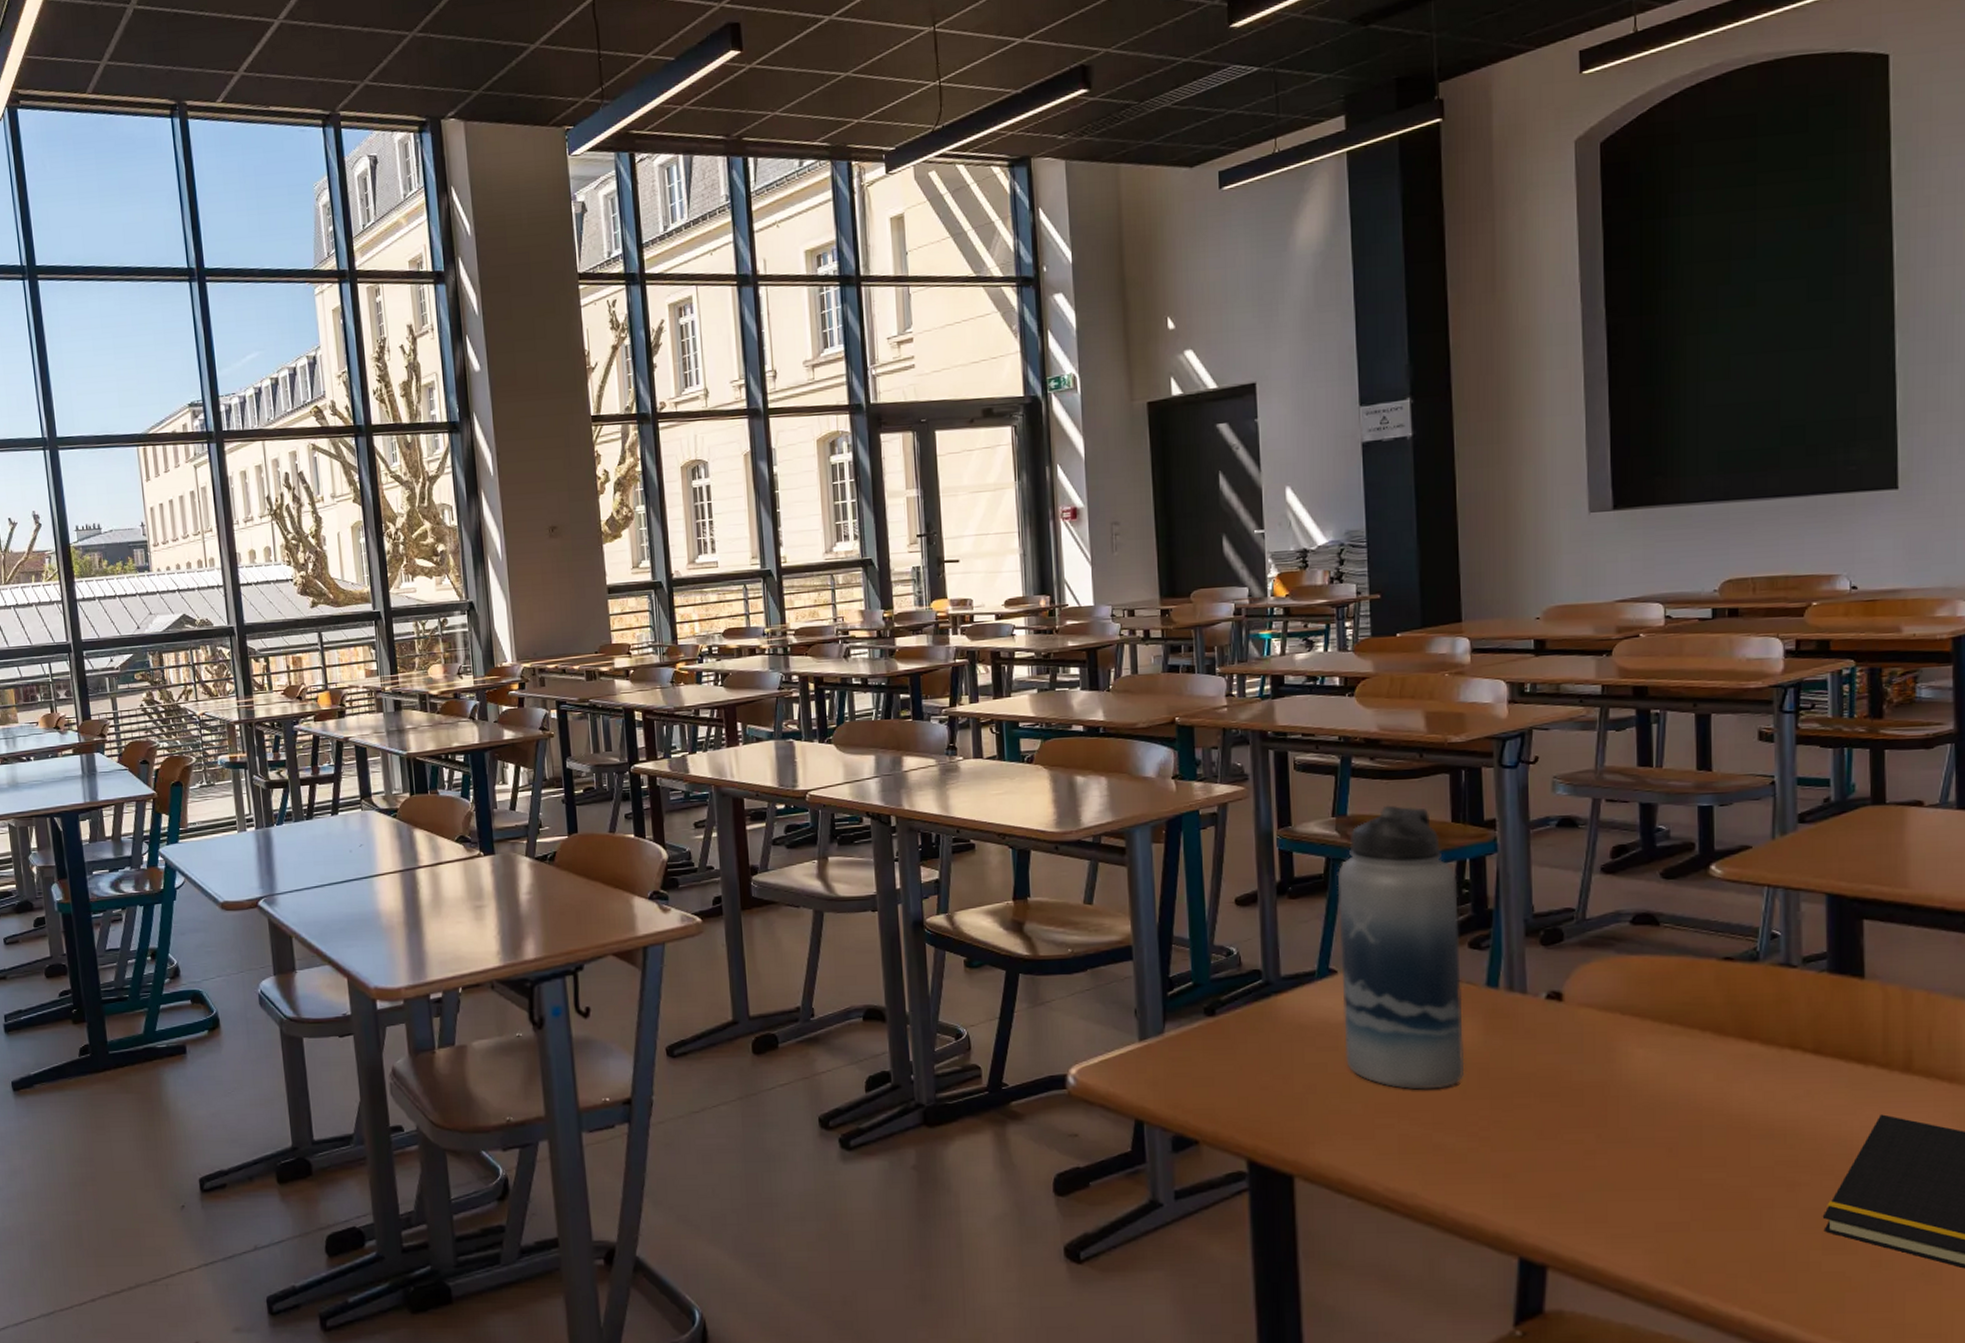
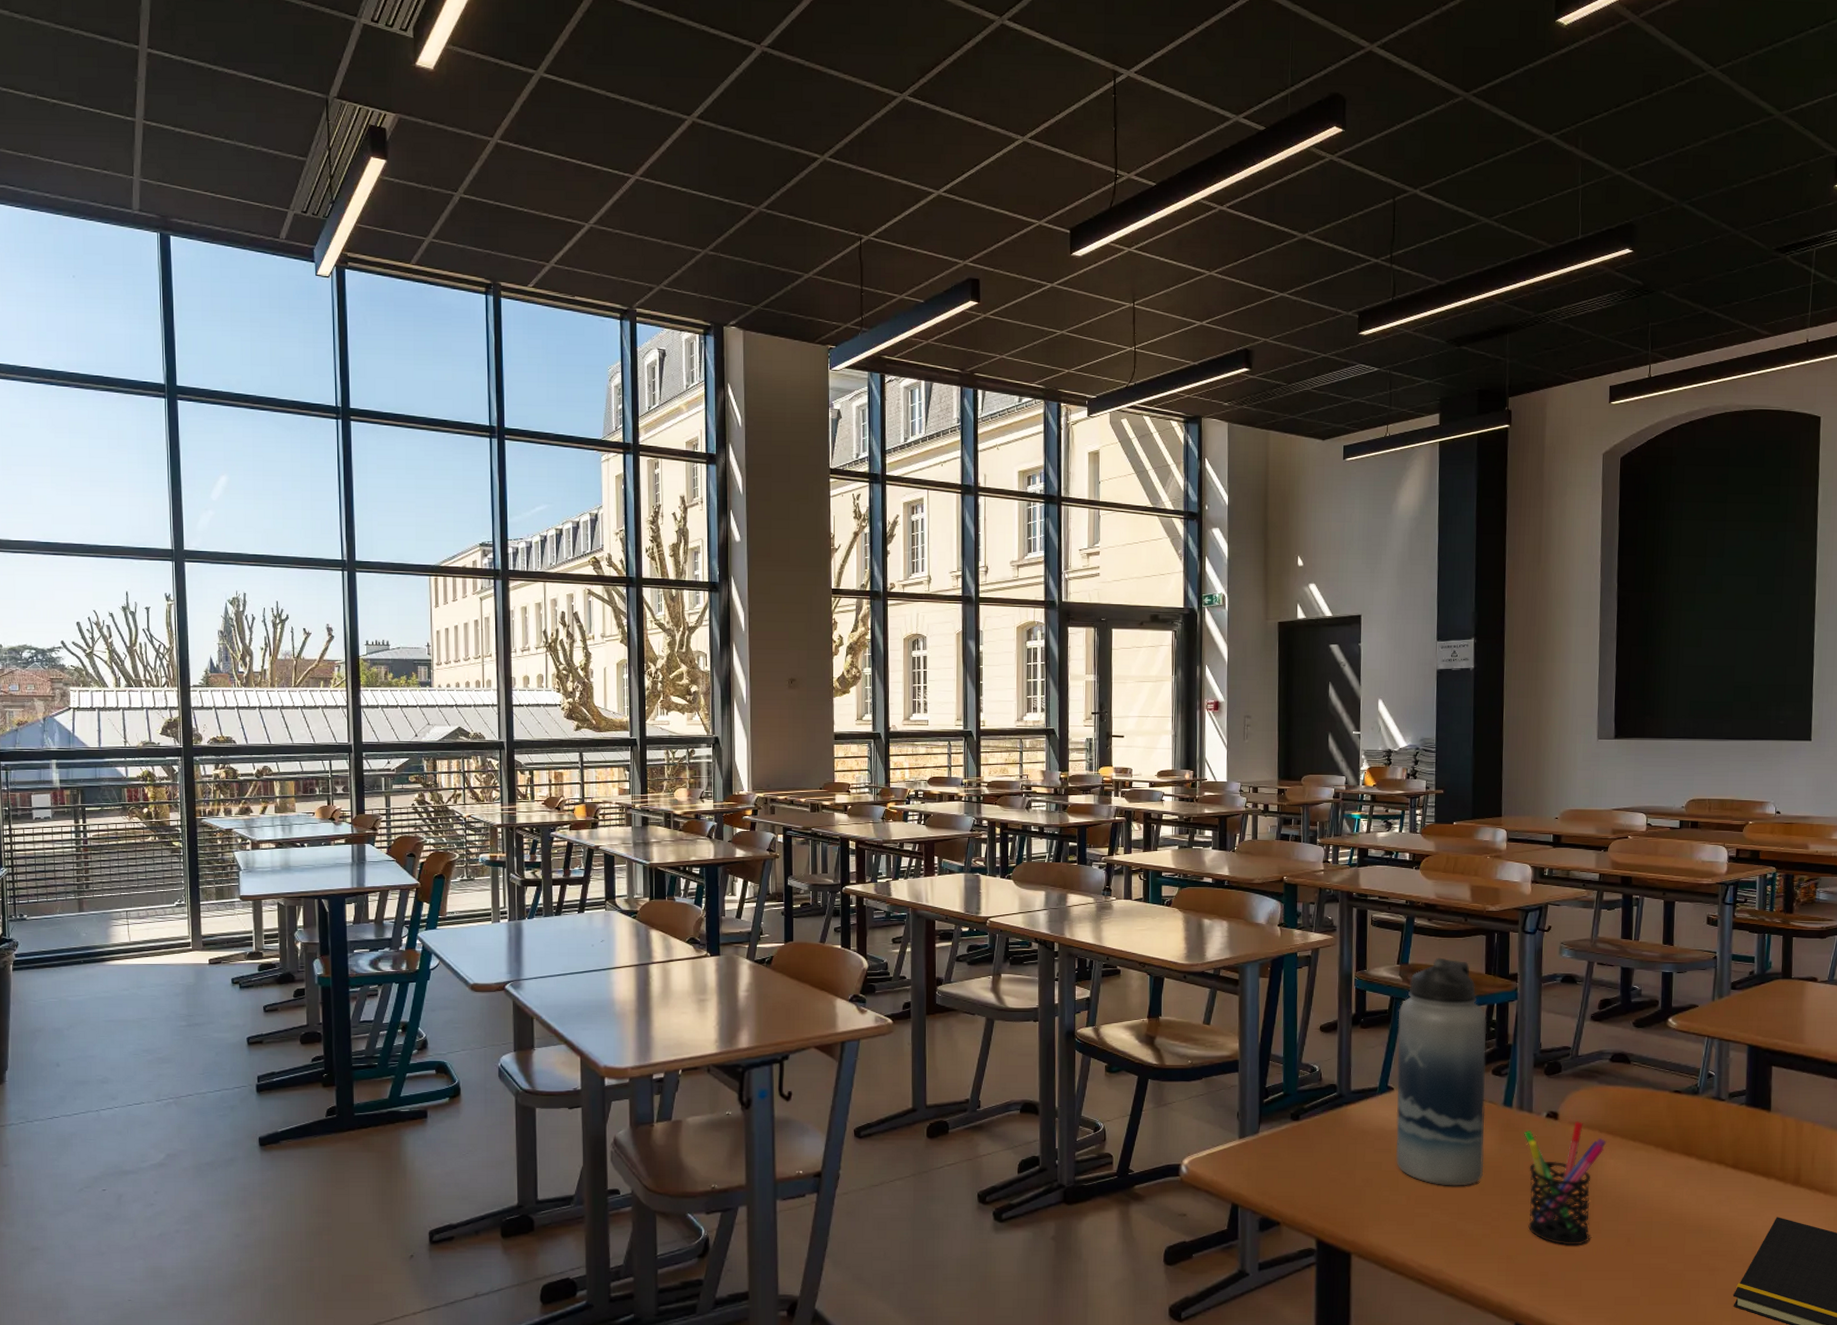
pen holder: none [1517,1002,1633,1159] -> present [1524,1121,1607,1245]

